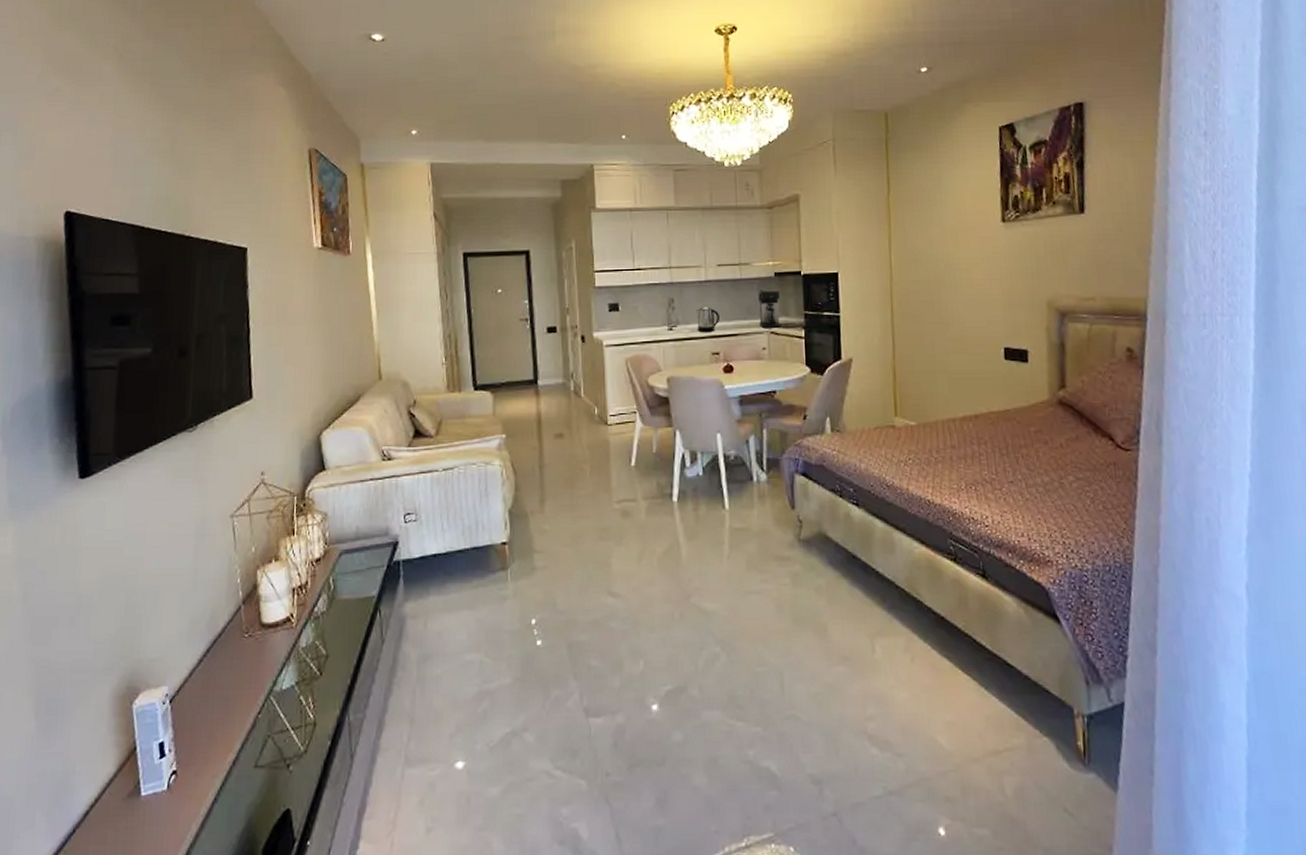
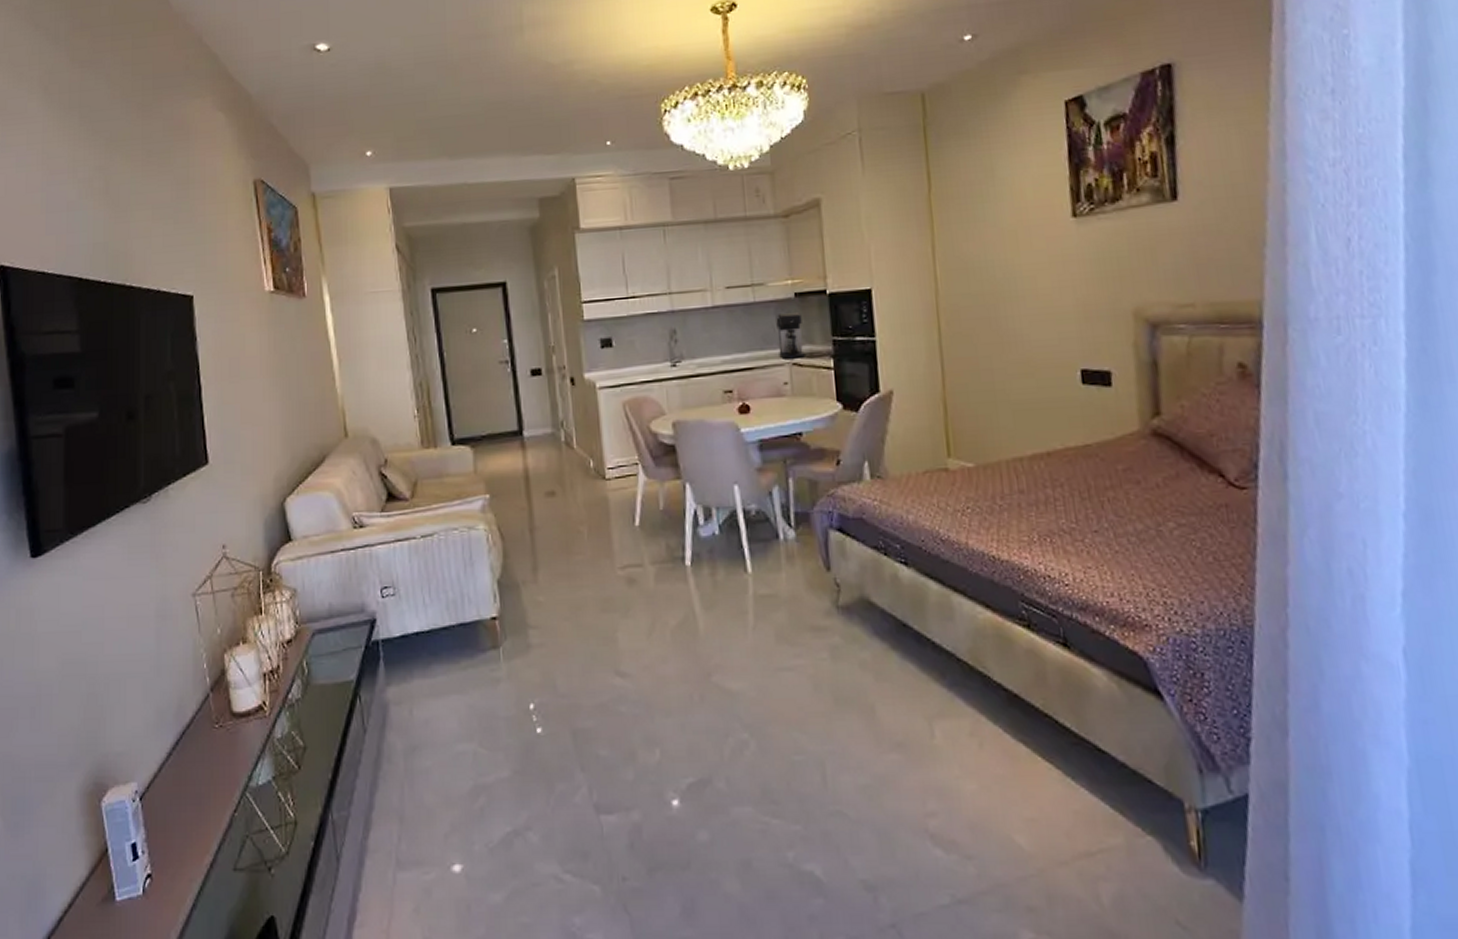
kettle: present [696,307,719,332] -> none [703,337,731,367]

